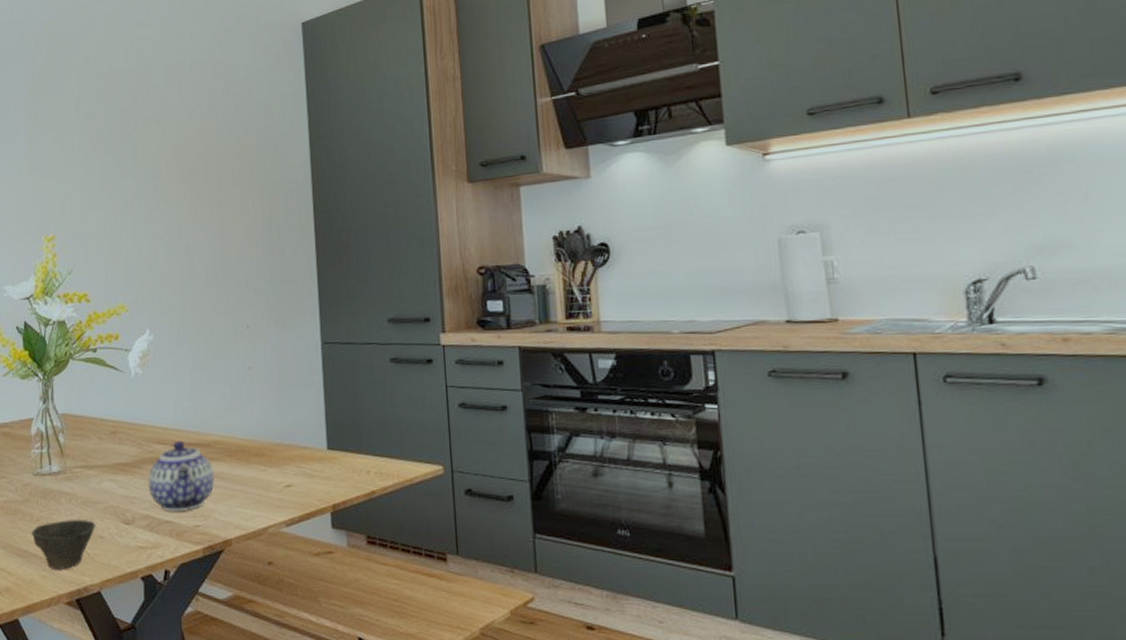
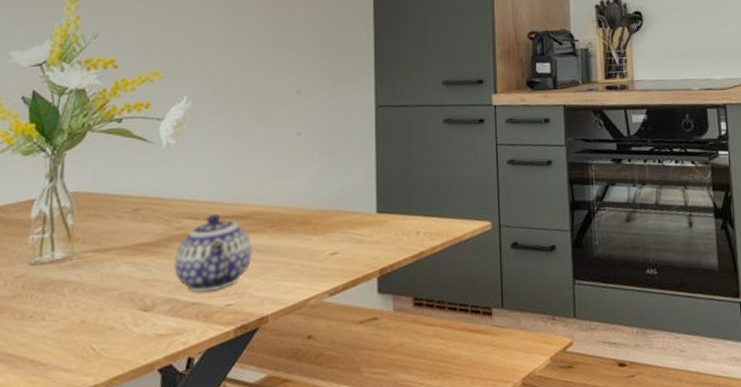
cup: present [31,520,96,569] -> none [20,311,106,373]

